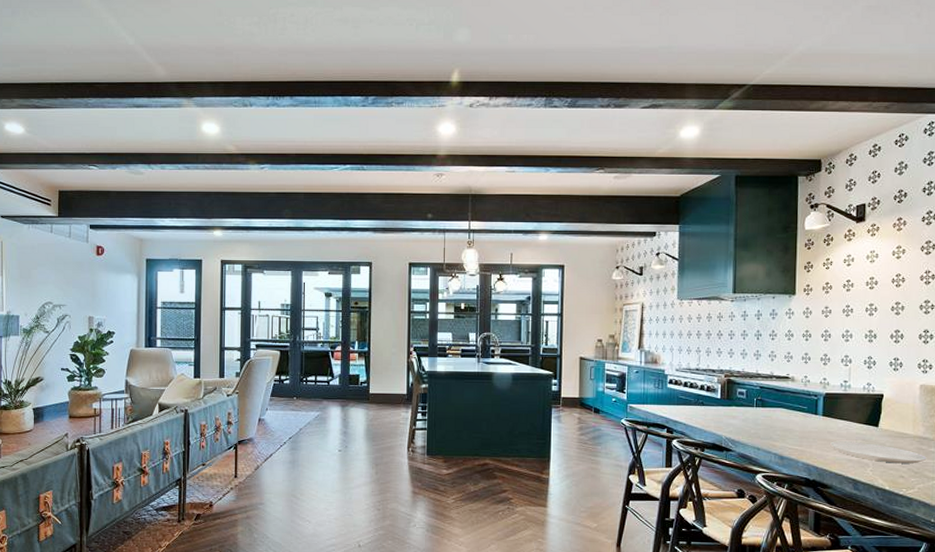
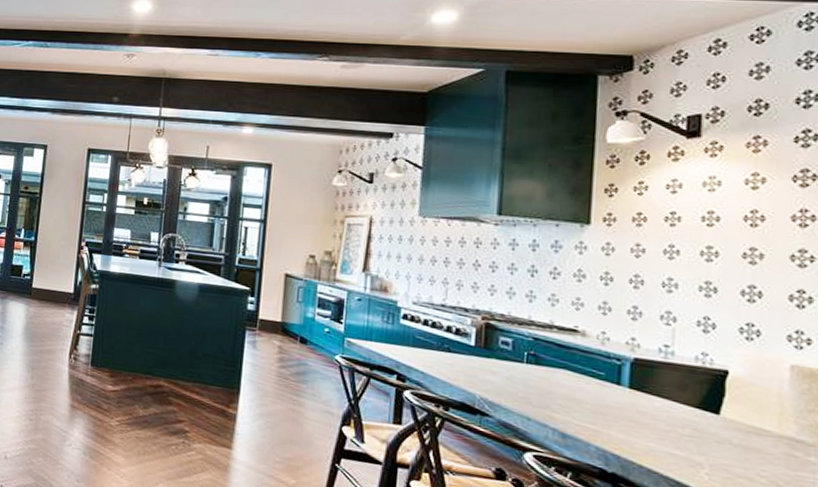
plate: present [829,441,927,464] -> none [639,424,803,475]

